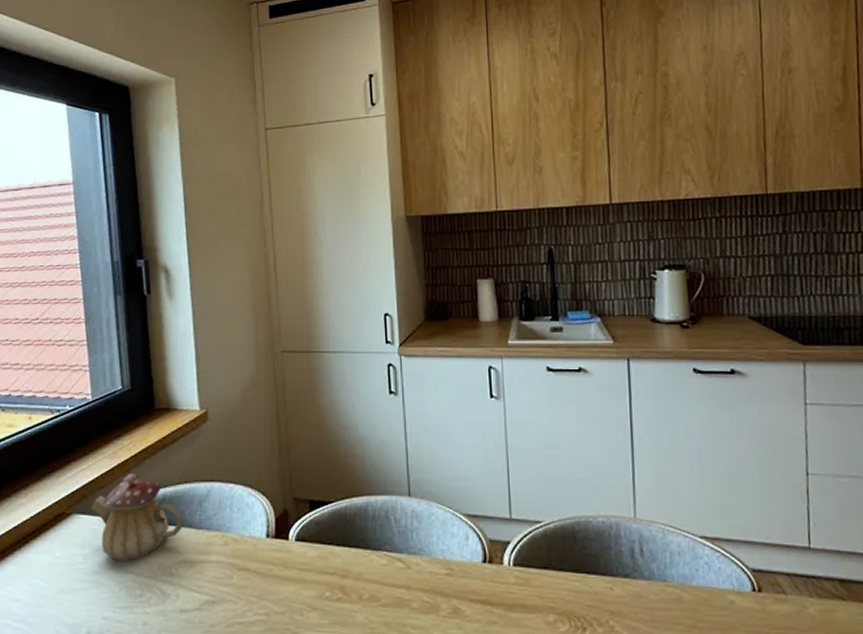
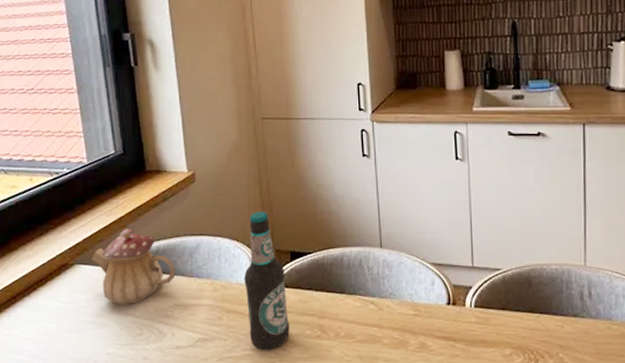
bottle: none [257,455,307,616] -> present [243,211,290,351]

